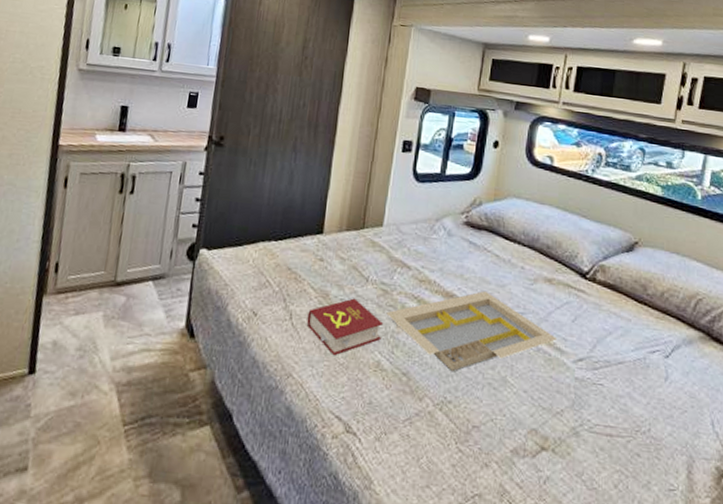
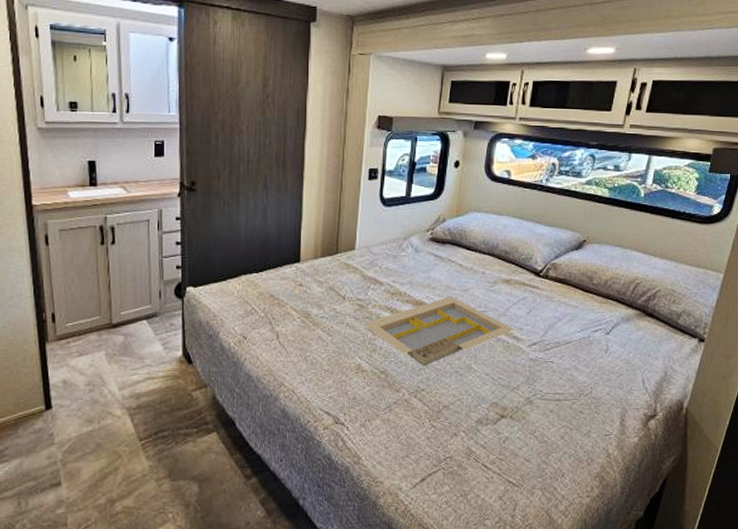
book: present [307,298,384,356] -> none [292,315,362,365]

